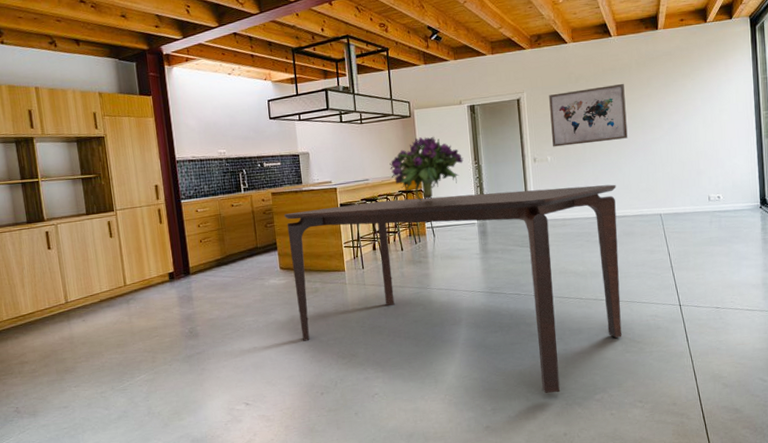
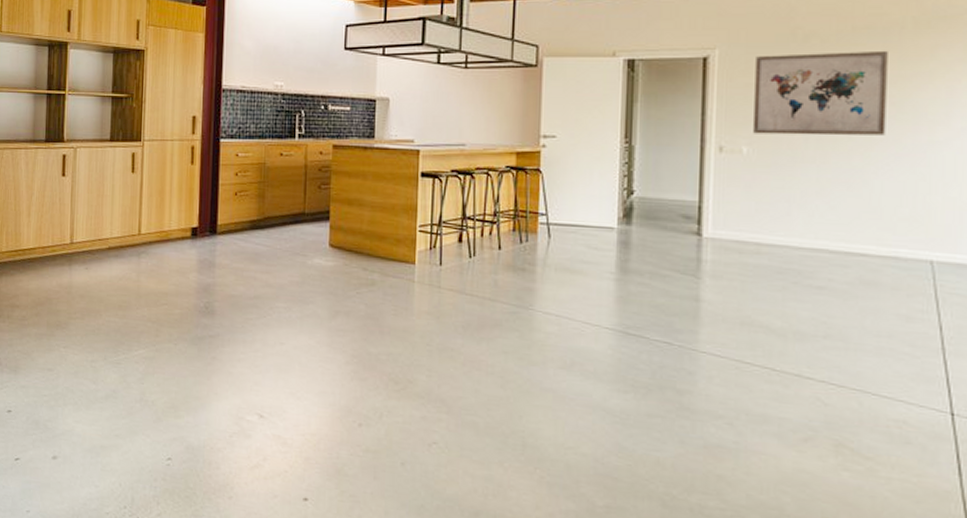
dining table: present [283,184,622,393] -> none [344,174,856,507]
bouquet: present [389,136,464,201] -> none [497,96,608,184]

